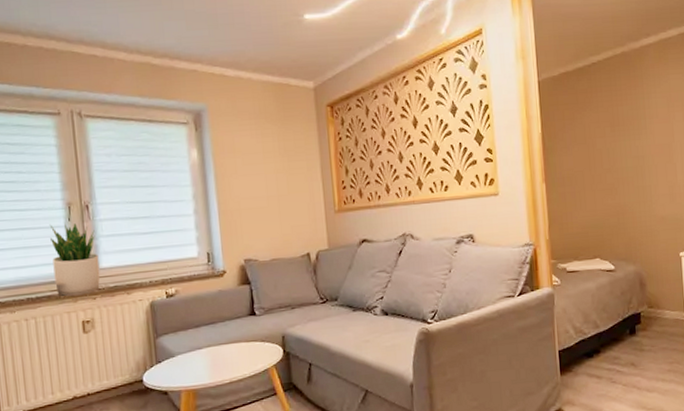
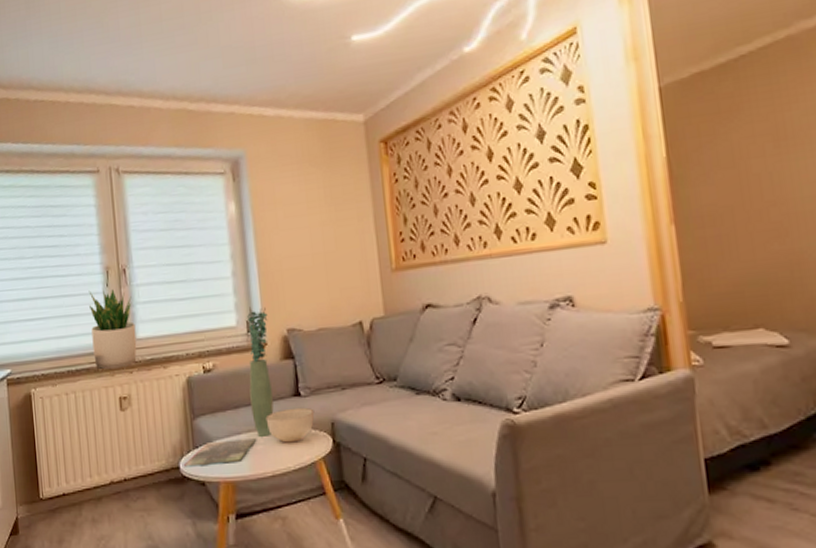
magazine: none [146,351,216,380] -> present [183,437,257,467]
vase: none [208,240,232,350] -> present [247,306,274,437]
bowl: none [224,324,268,355] -> present [265,407,315,443]

